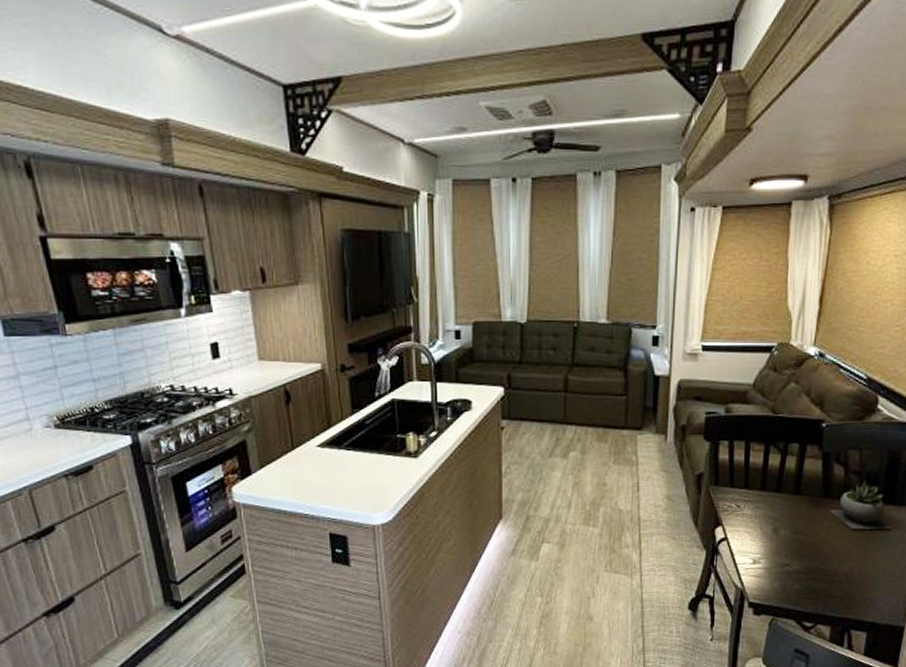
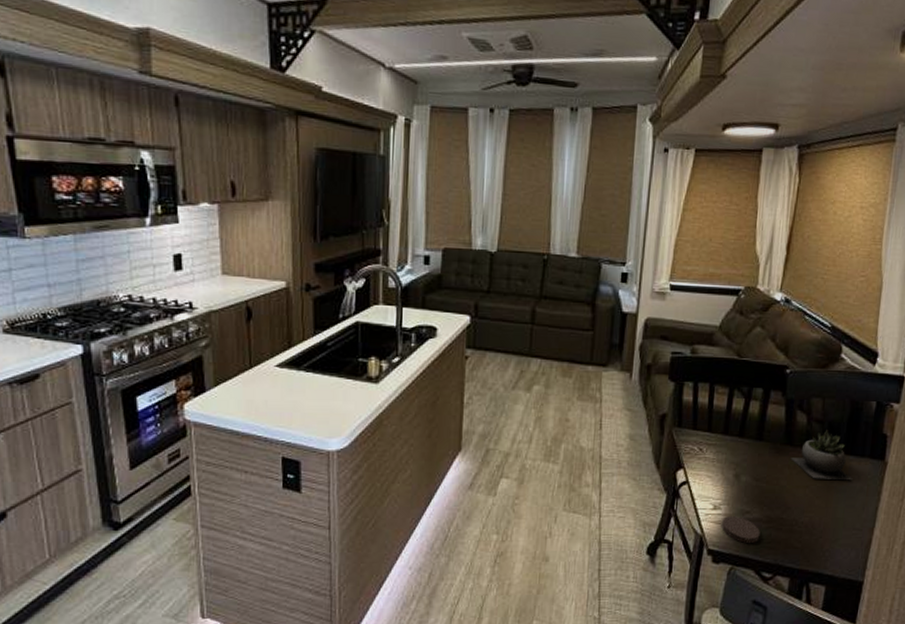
coaster: none [762,569,800,595] -> present [722,516,760,543]

